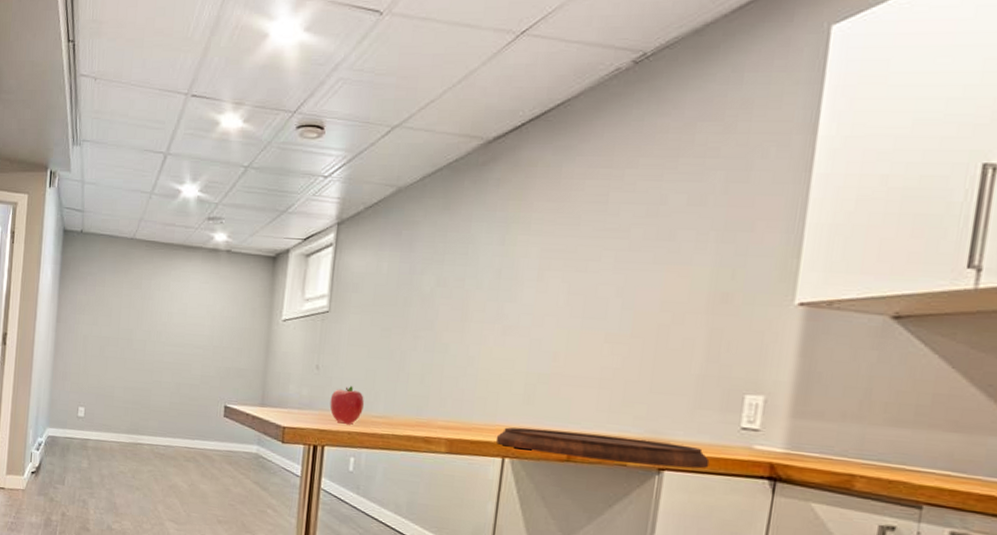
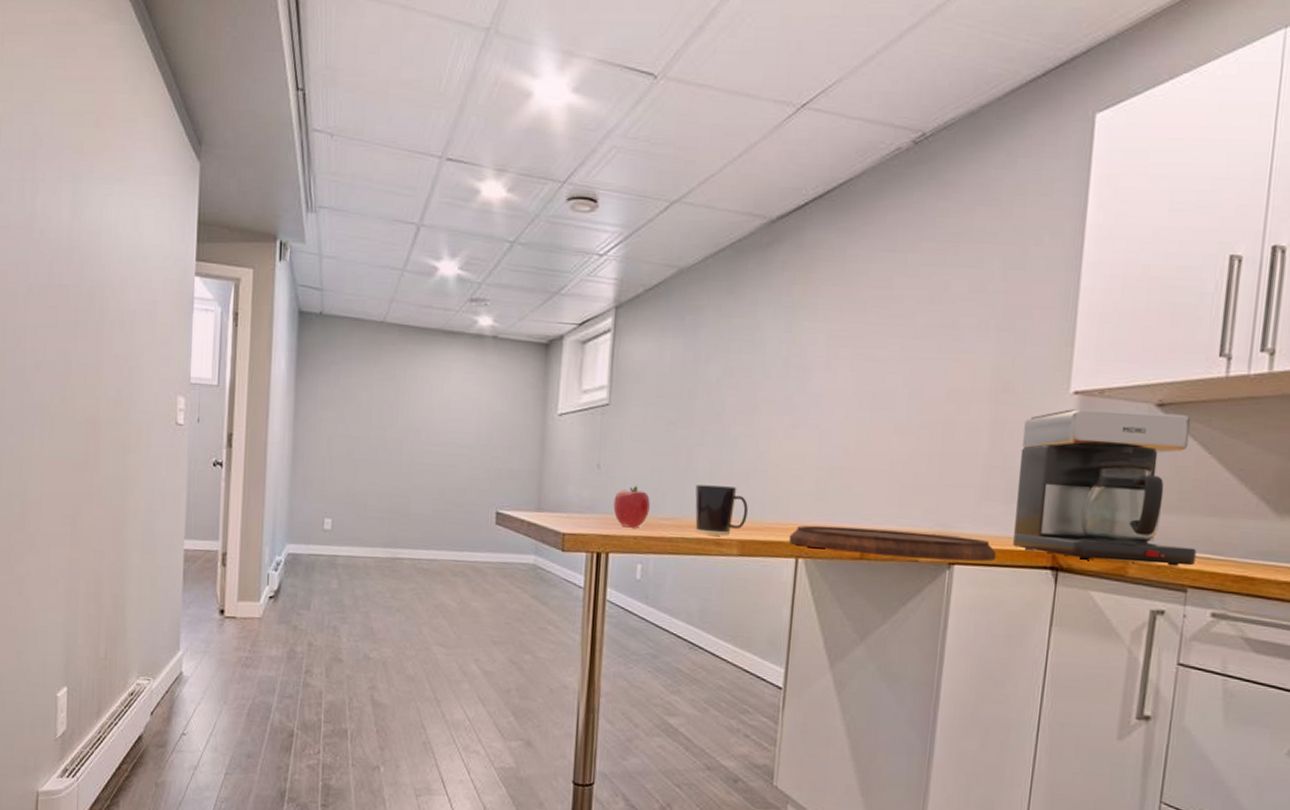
mug: none [405,386,457,435] -> present [695,484,748,536]
coffee maker: none [727,320,935,483] -> present [1013,408,1197,567]

